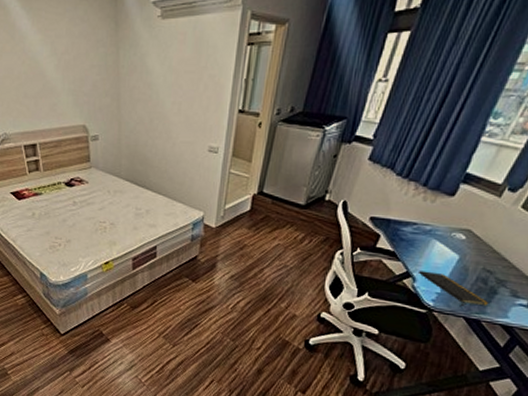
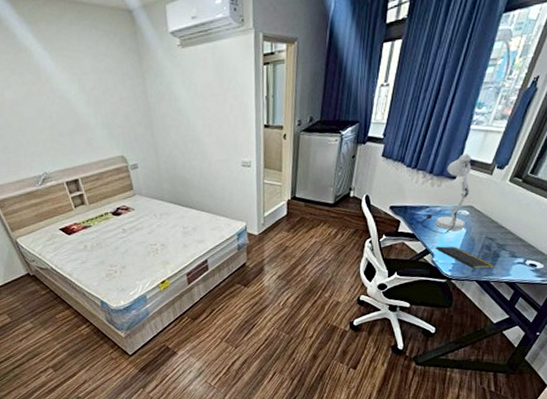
desk lamp: none [404,169,478,257] -> present [420,154,472,234]

